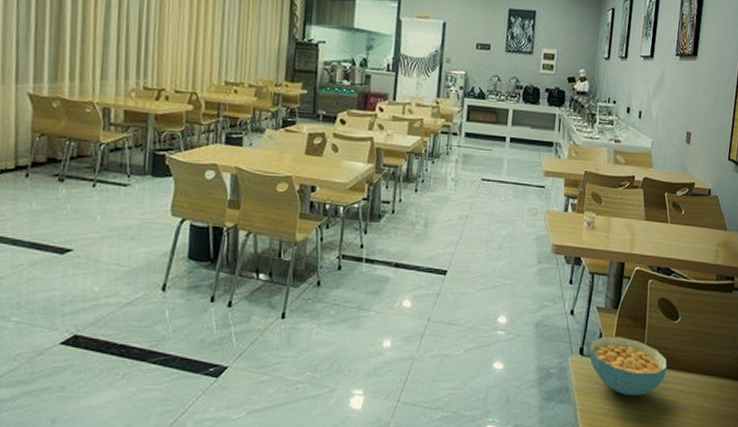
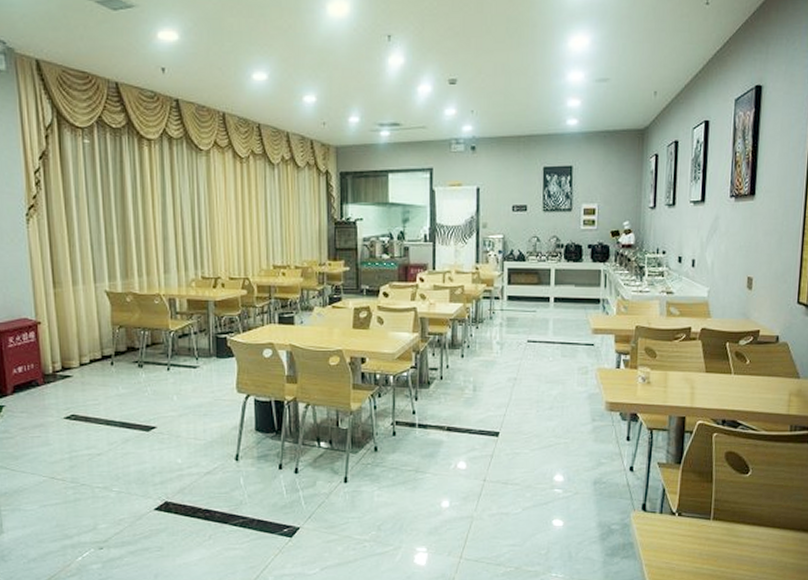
cereal bowl: present [589,336,668,396] -> none [652,492,739,551]

